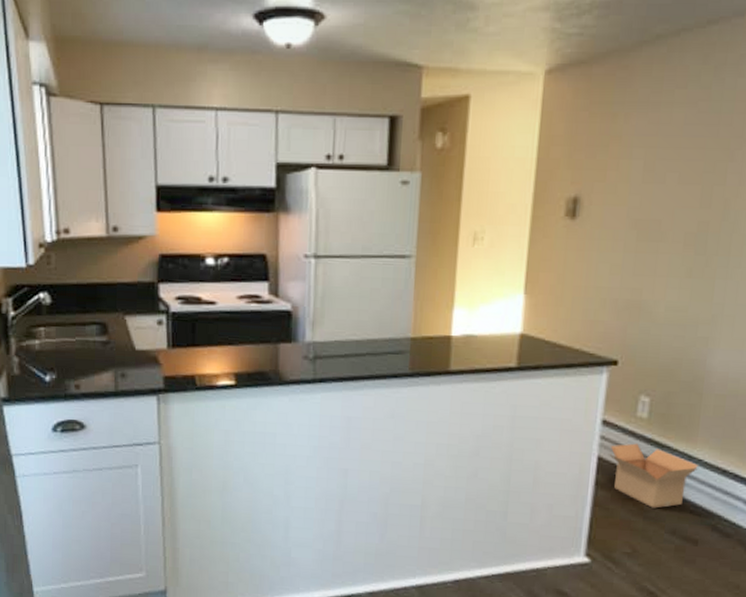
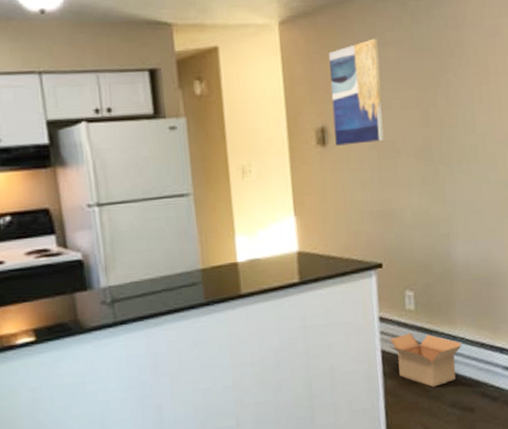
wall art: none [588,96,664,222] -> present [329,38,384,147]

